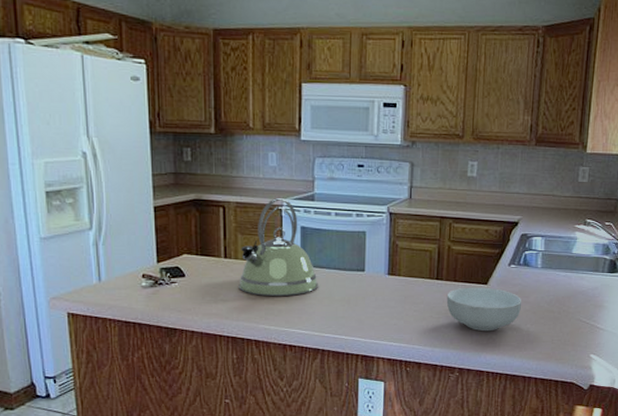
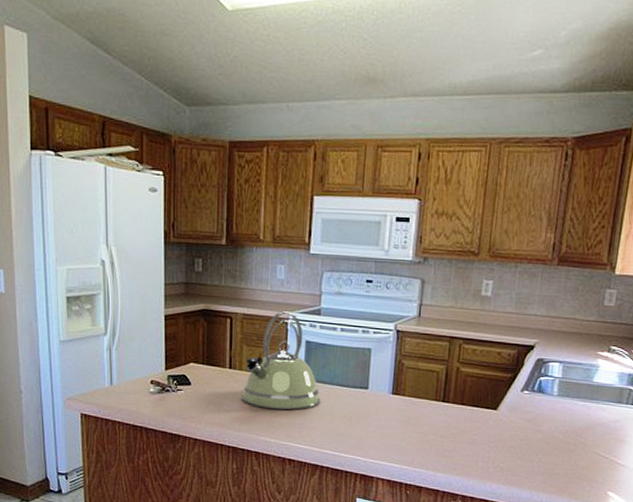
cereal bowl: present [446,287,522,332] -> none [452,411,534,460]

